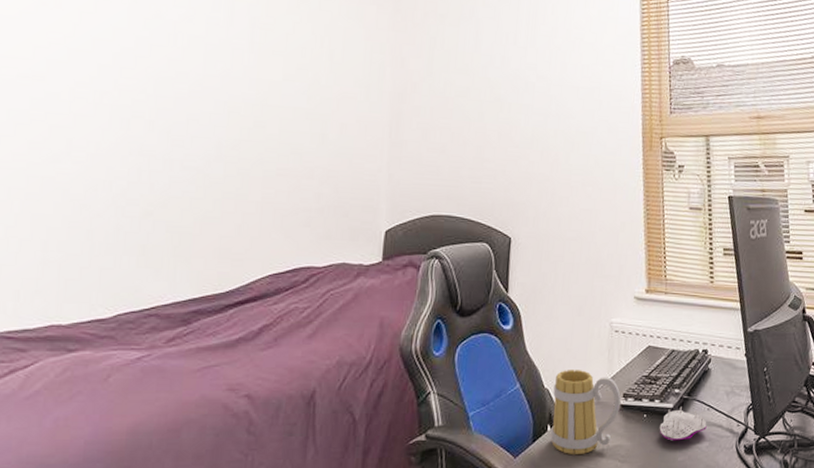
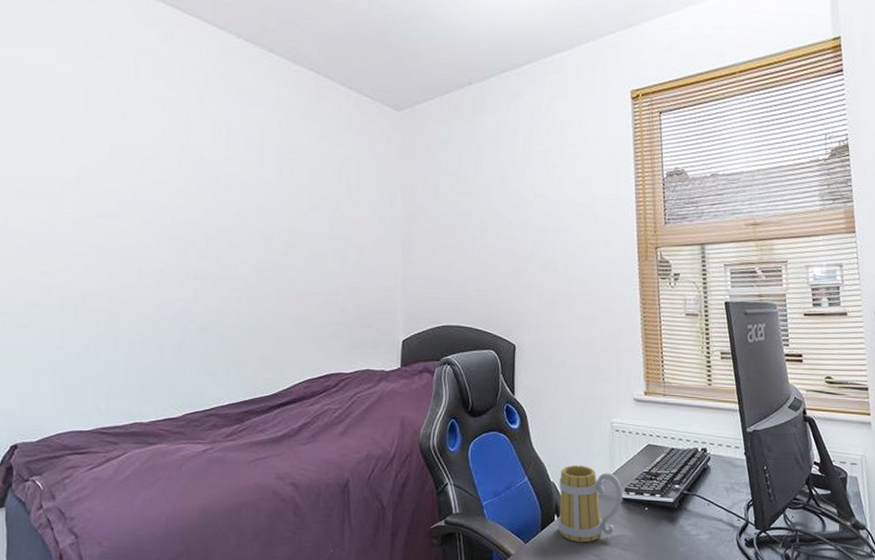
computer mouse: present [659,407,707,441] -> none [660,501,707,533]

